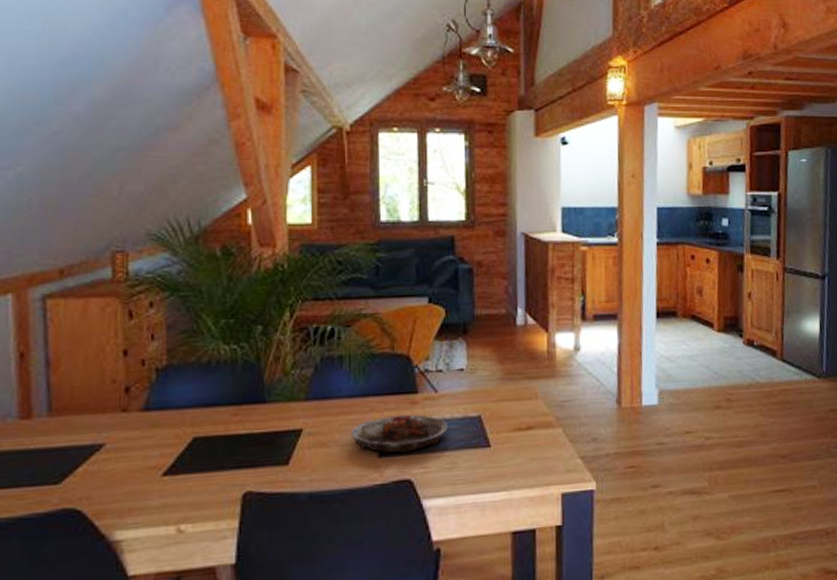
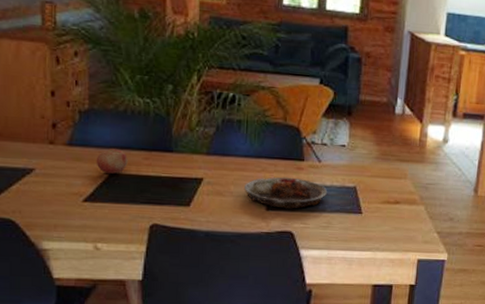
fruit: none [176,407,214,439] -> present [96,149,128,175]

